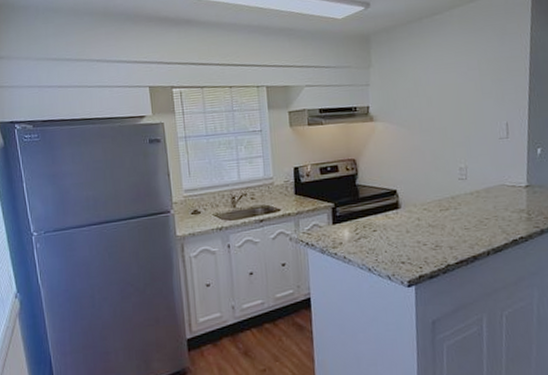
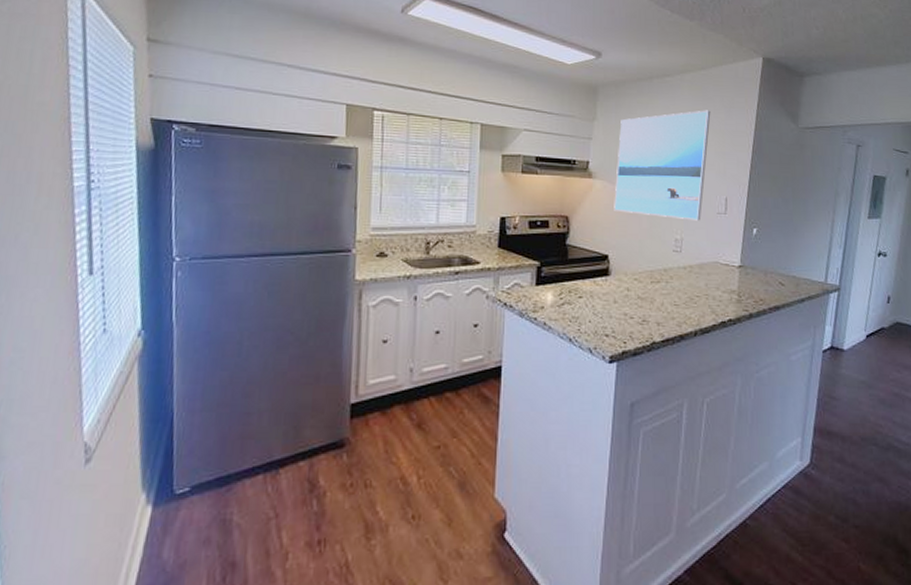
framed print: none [395,40,484,149] -> present [614,110,711,221]

